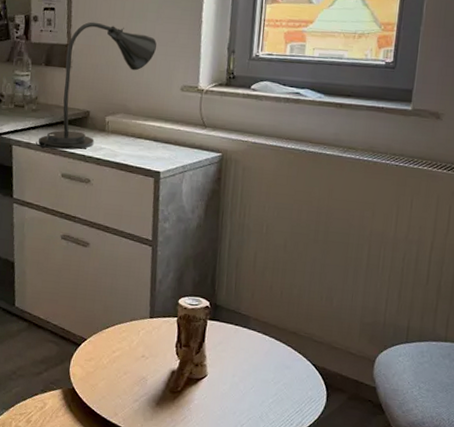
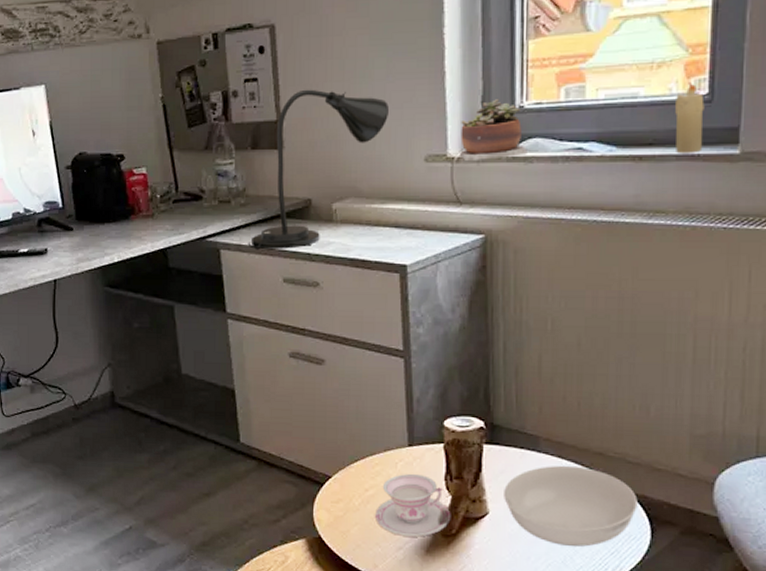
teacup: none [119,340,179,392] -> present [375,473,451,537]
succulent plant: none [207,47,259,95] -> present [459,99,527,162]
bowl: none [219,340,319,406] -> present [504,465,638,547]
candle: none [367,51,390,106] -> present [675,81,705,154]

